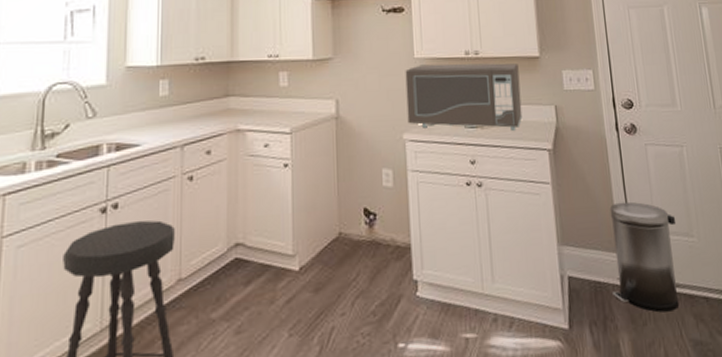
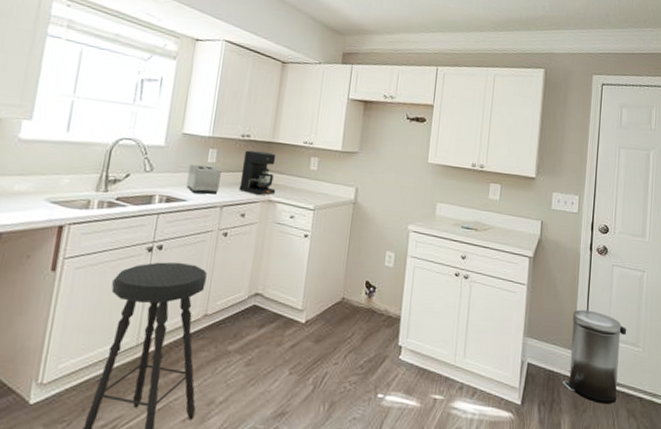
toaster: none [136,99,176,136] -> present [186,164,221,195]
coffee maker: none [200,74,243,127] -> present [239,150,276,196]
microwave: present [405,63,523,132] -> none [414,169,516,238]

